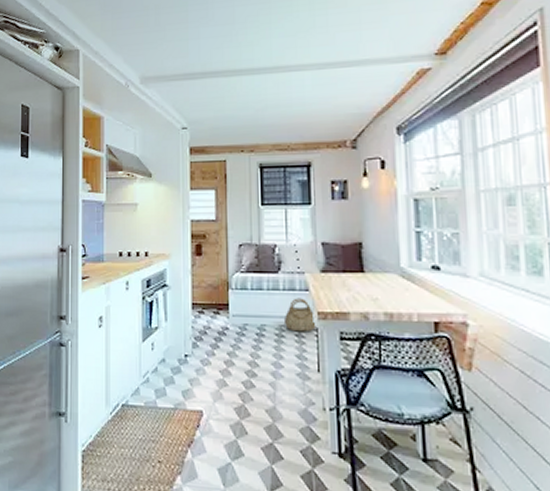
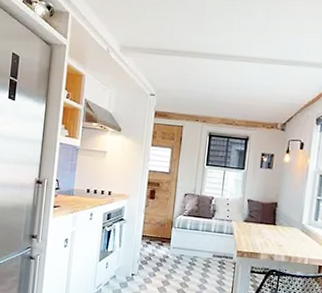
basket: present [285,298,316,333] -> none [212,239,236,265]

